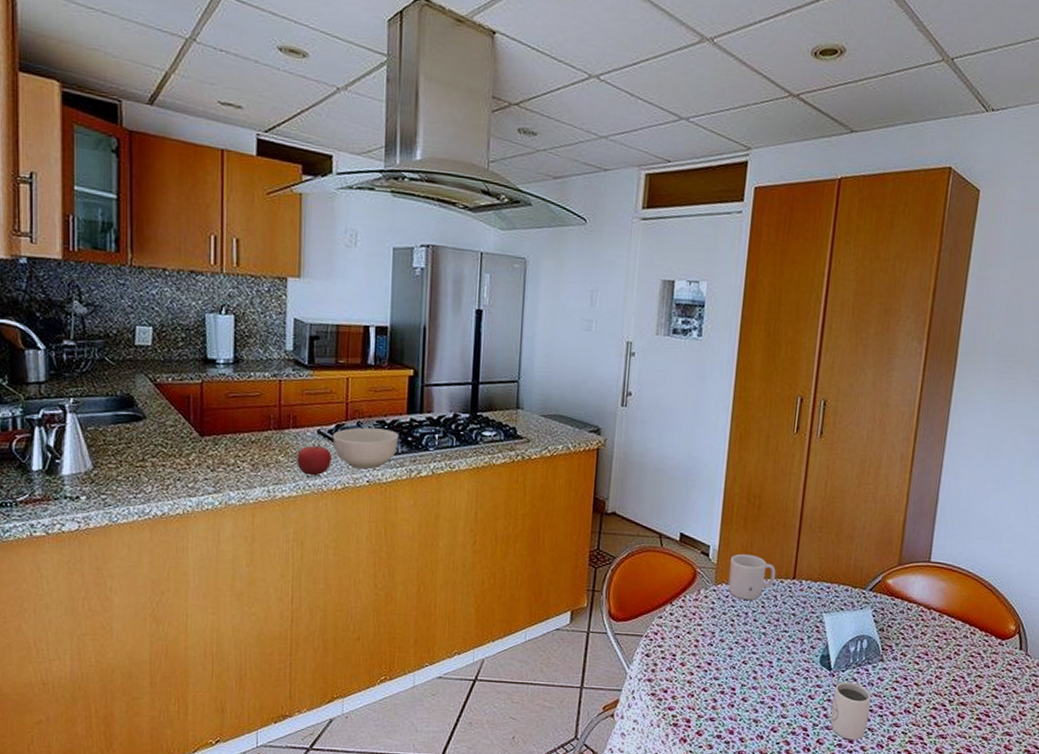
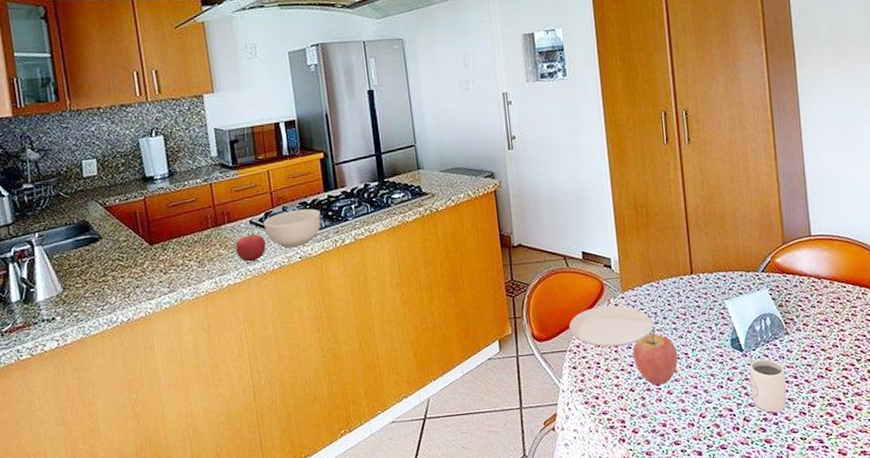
plate: none [650,595,741,642] -> present [569,305,653,348]
fruit: none [713,627,762,690] -> present [633,327,678,386]
mug: present [728,553,777,600] -> none [630,259,675,302]

